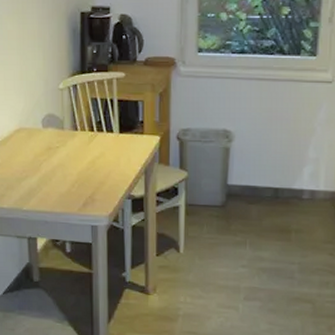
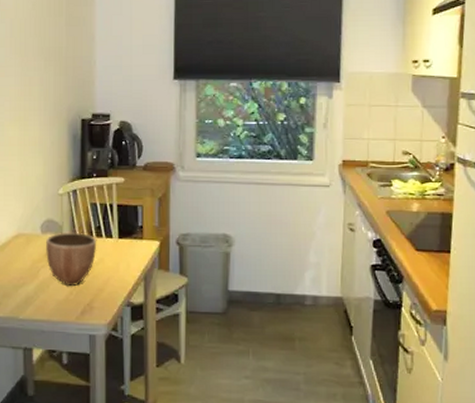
decorative bowl: none [47,126,98,179] -> present [46,232,97,286]

